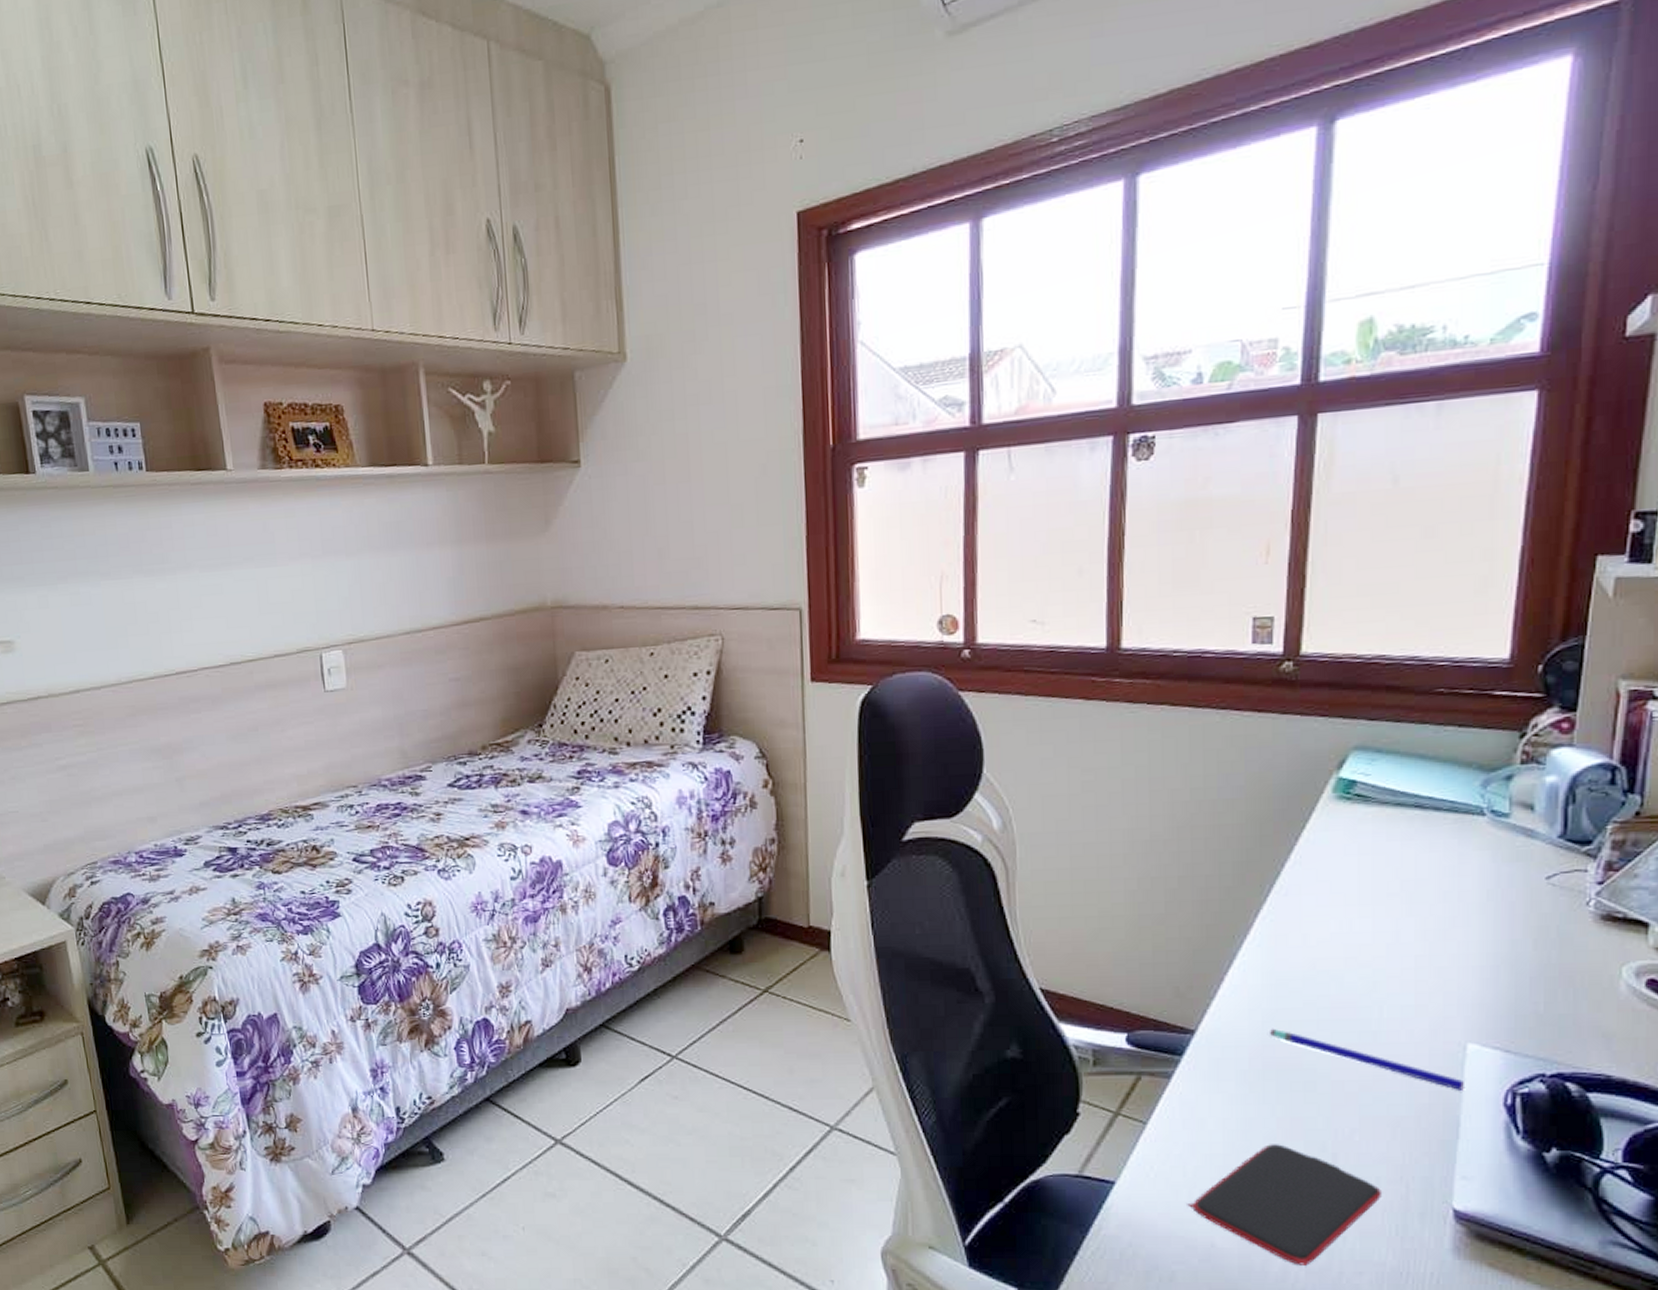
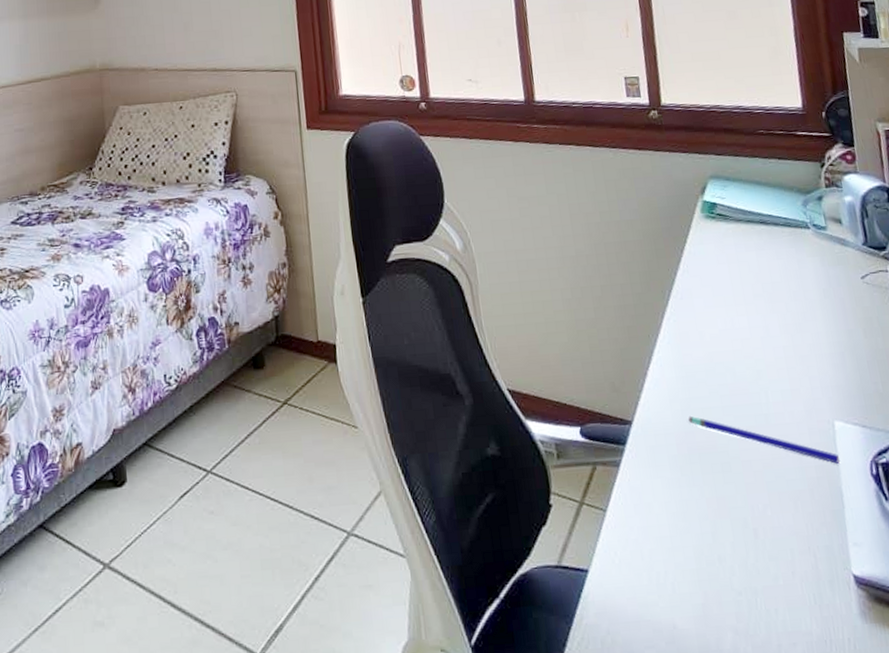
smartphone: present [1187,1144,1381,1266] -> none [648,523,797,641]

